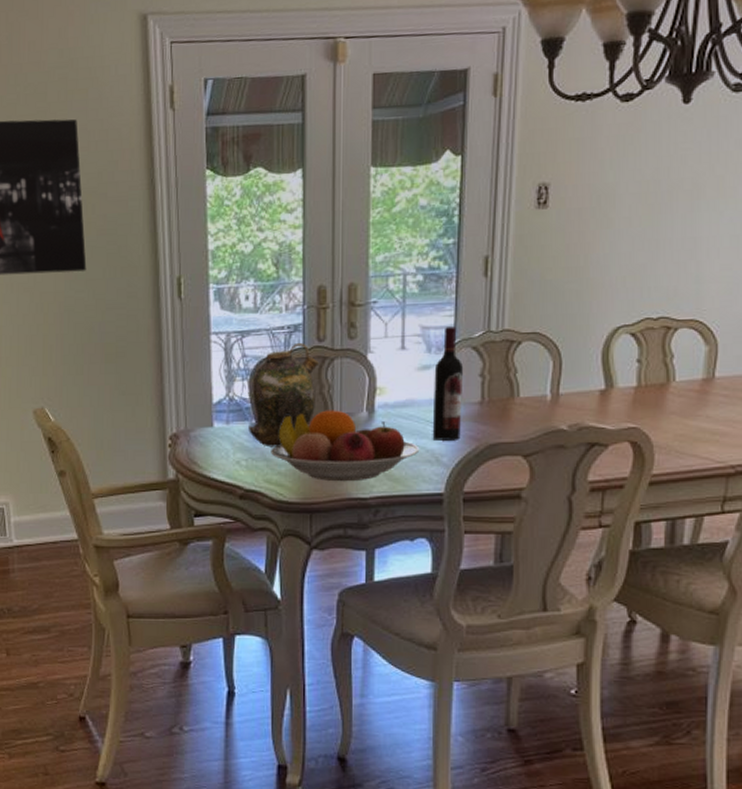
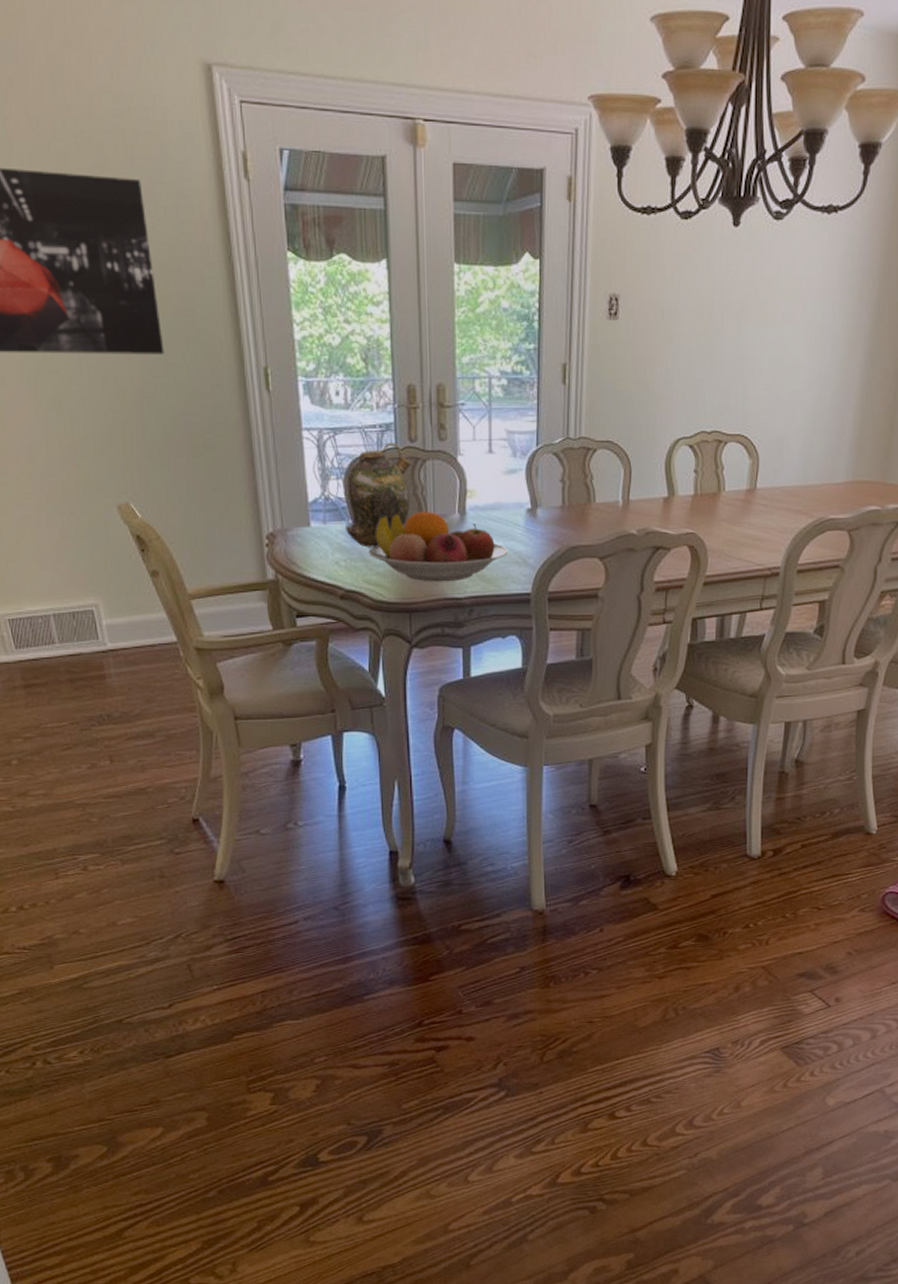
wine bottle: present [432,326,463,441] -> none [519,432,546,543]

